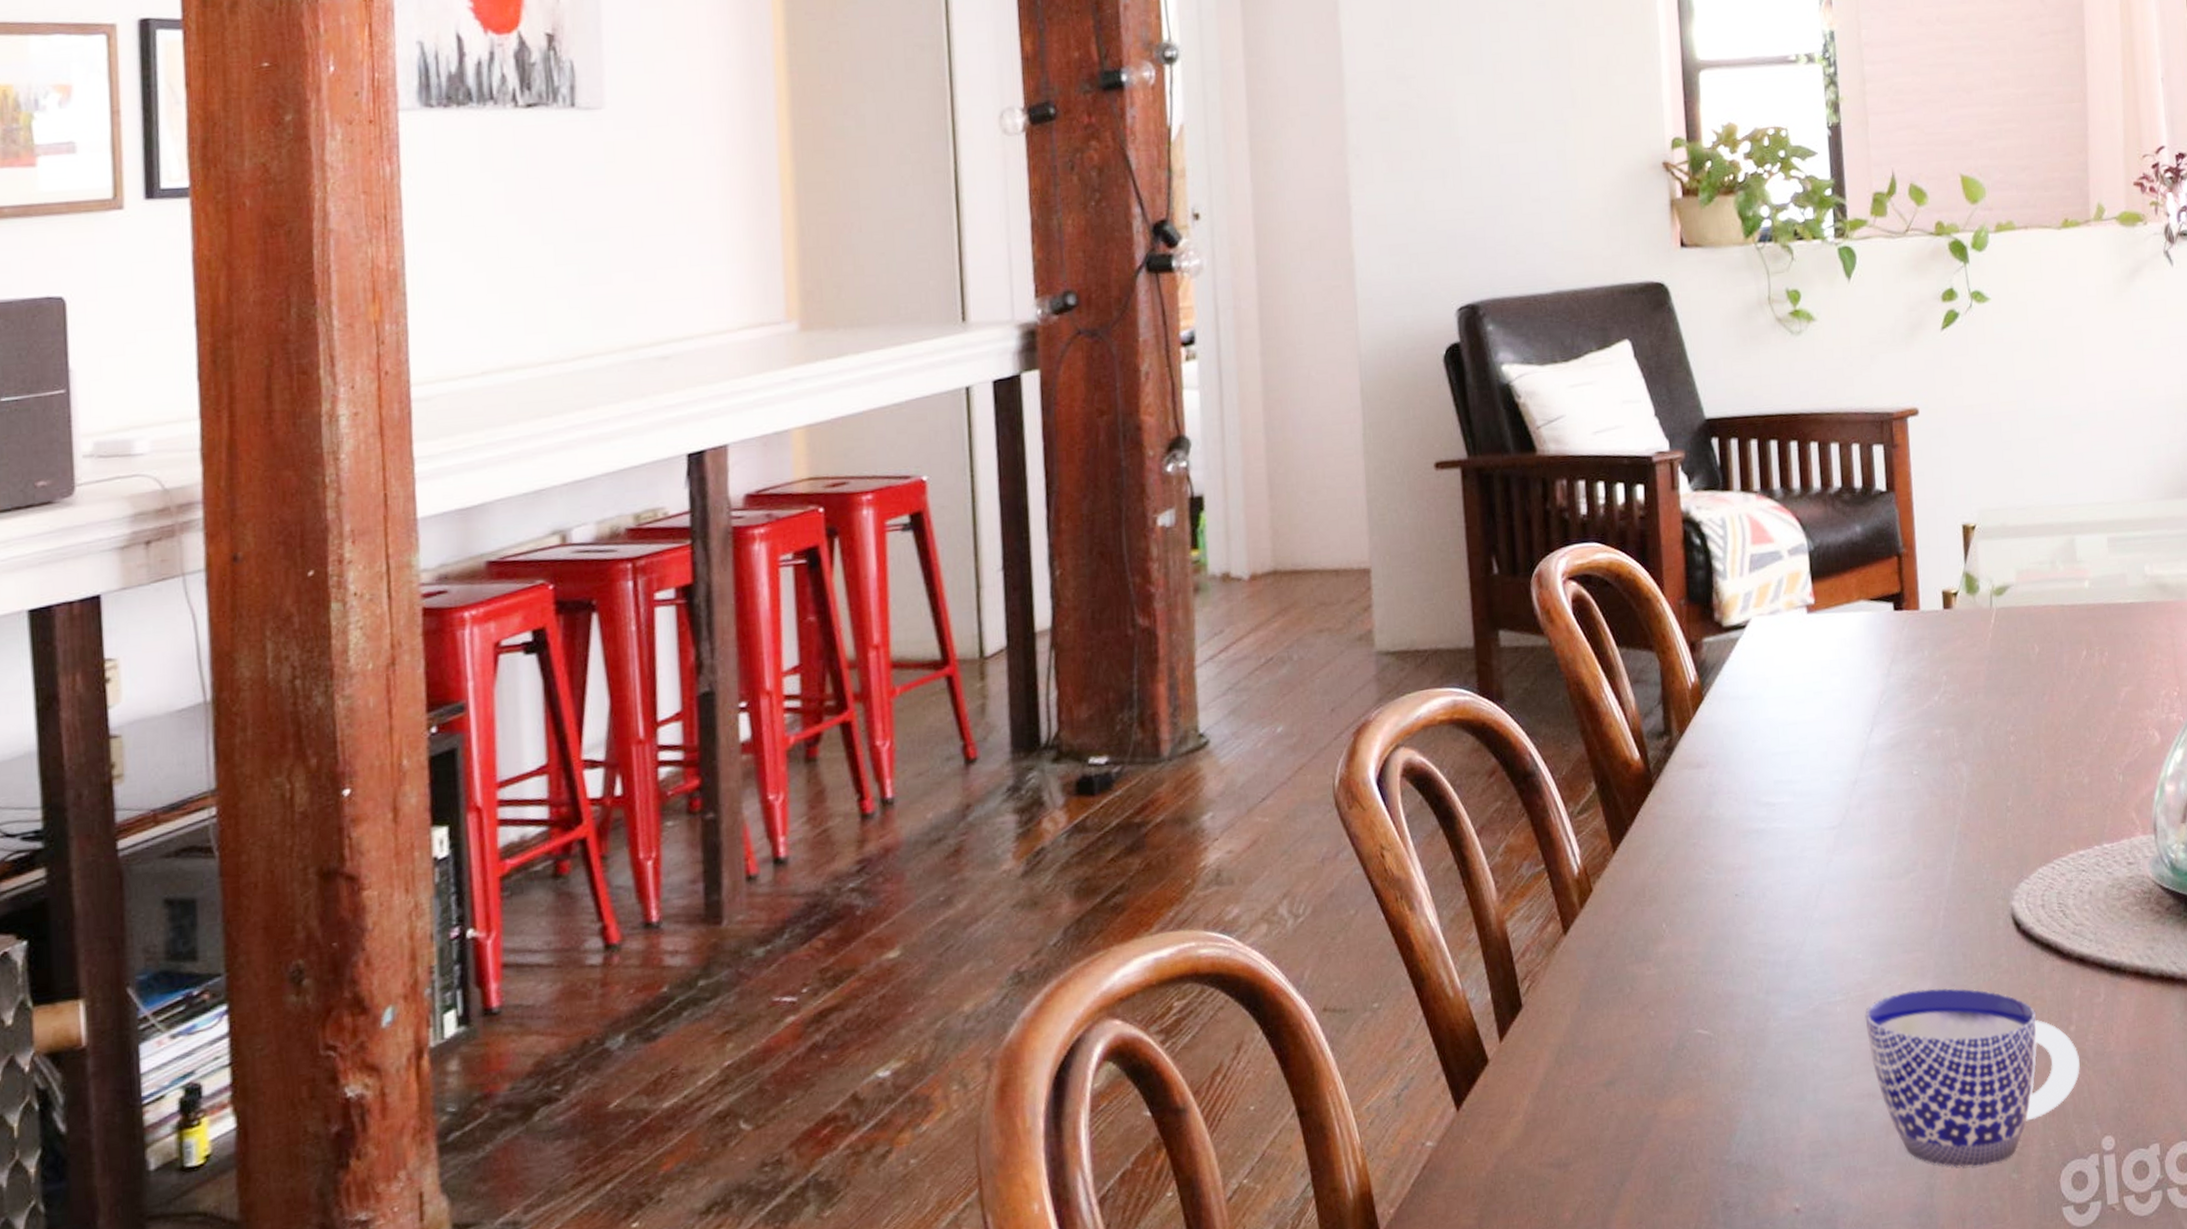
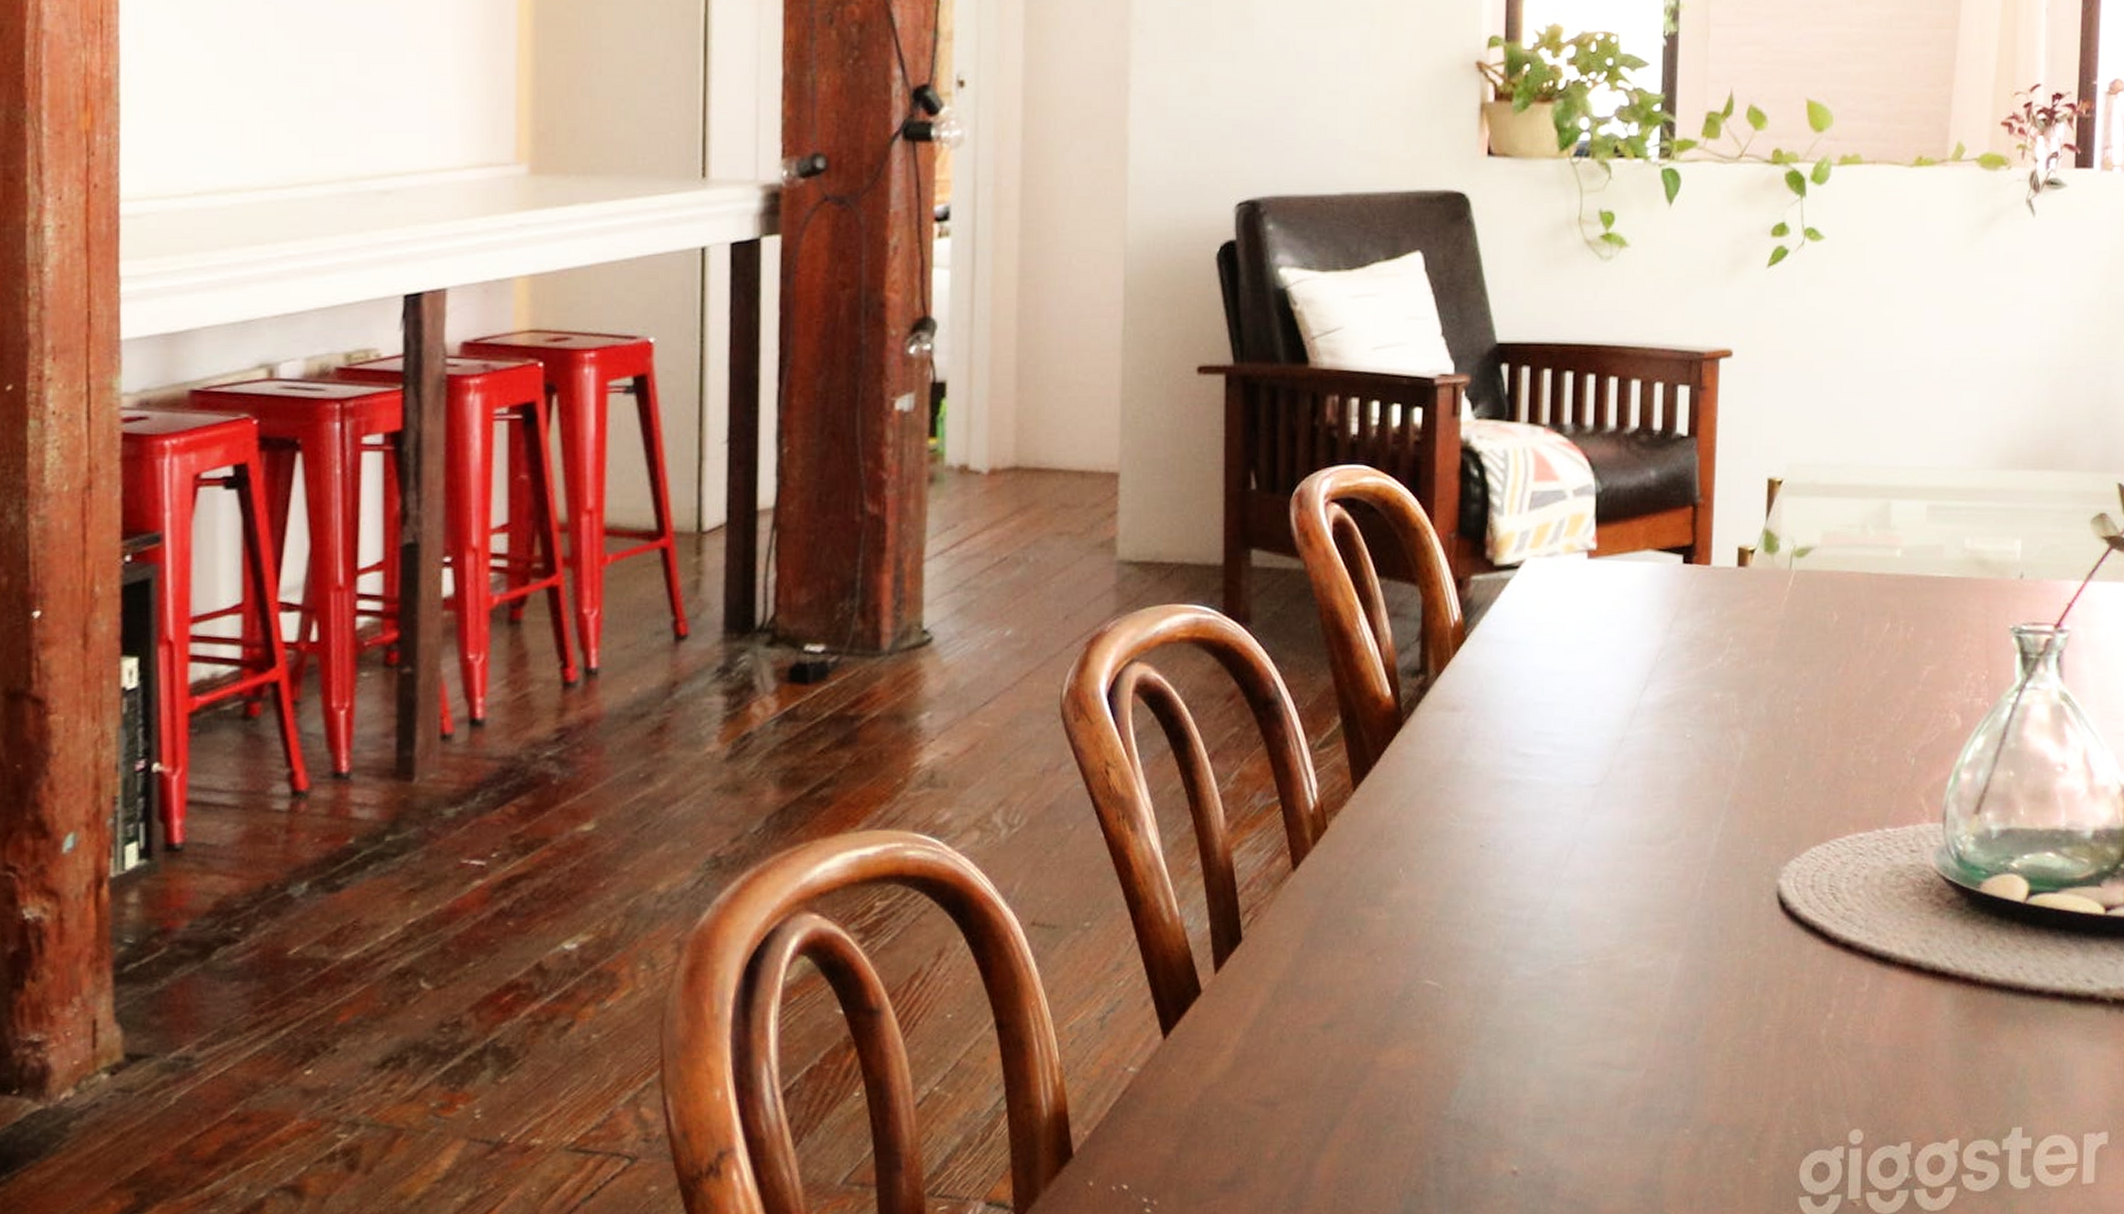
cup: present [1865,988,2080,1168] -> none [1607,960,1834,1147]

